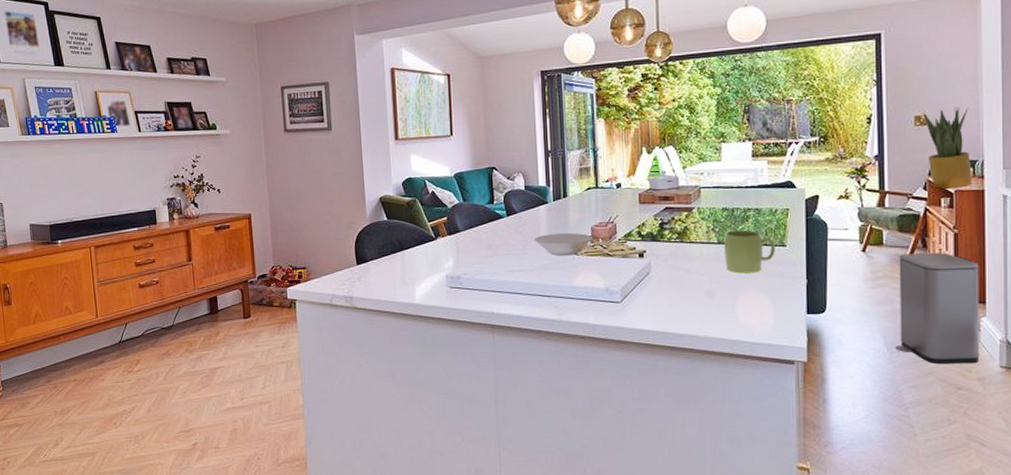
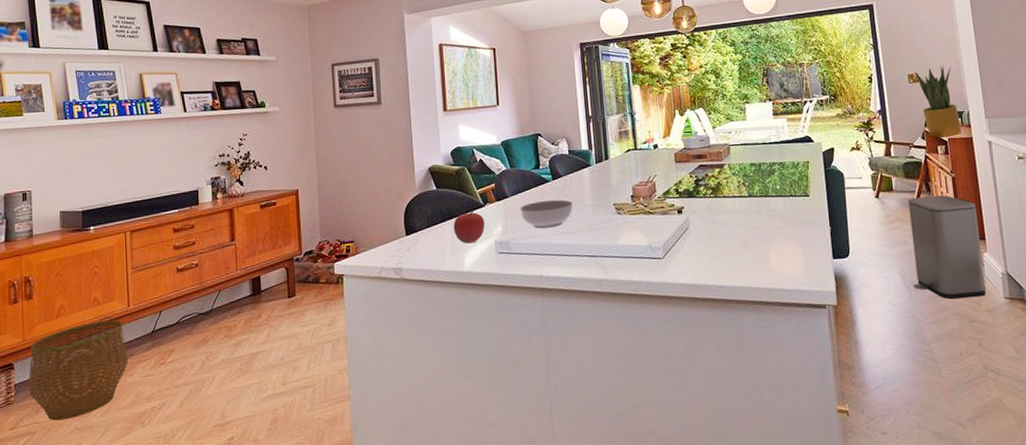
basket: none [12,325,100,416] -> present [26,316,129,421]
fruit: none [404,243,436,276] -> present [453,210,485,244]
bowl: none [472,237,528,265] -> present [520,199,573,229]
bowl: present [535,232,594,257] -> none [580,193,635,217]
mug: present [724,230,776,274] -> none [754,183,801,224]

